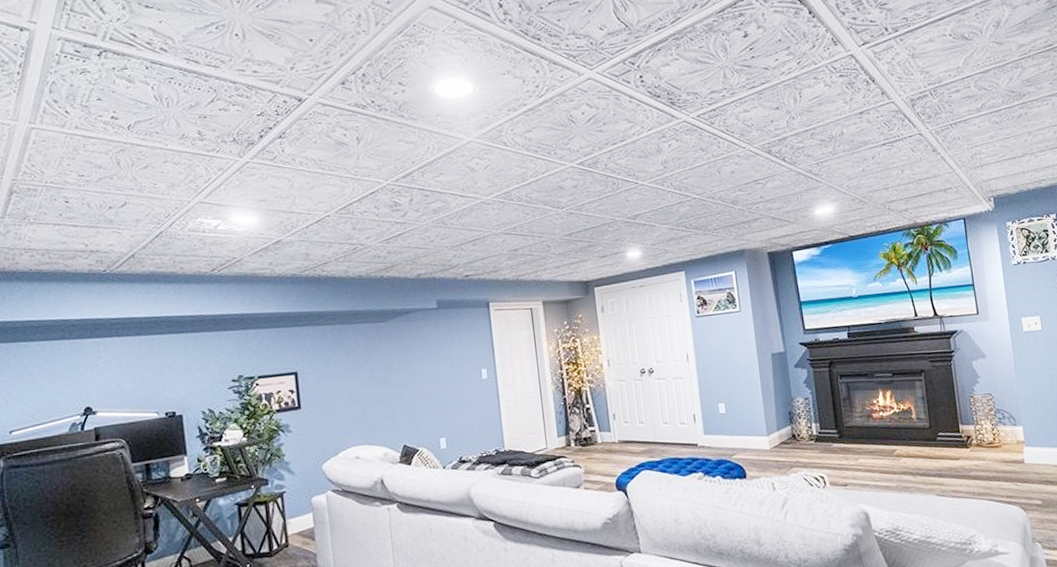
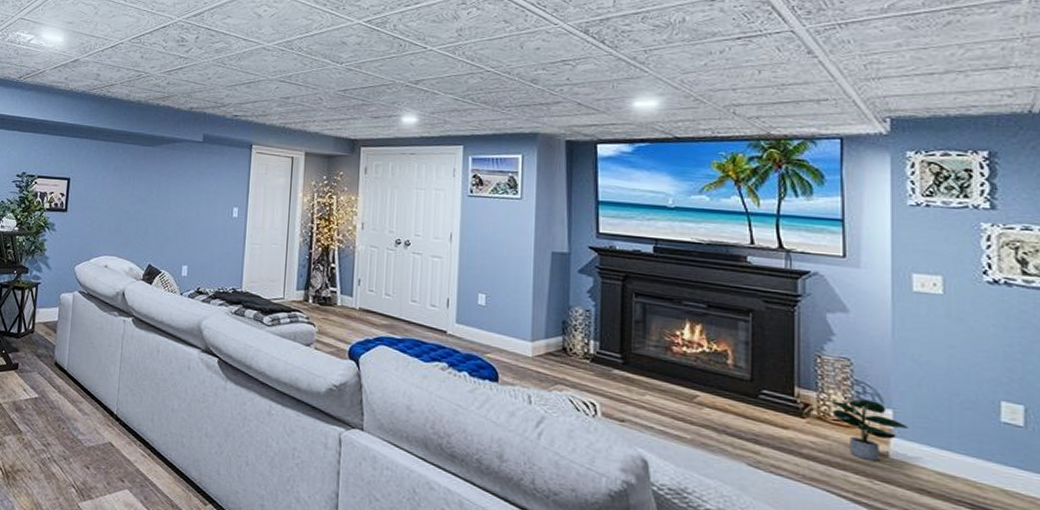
potted plant: none [982,422,1034,469] -> present [828,399,909,461]

